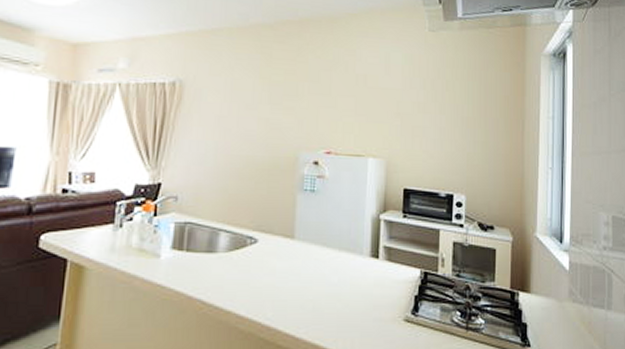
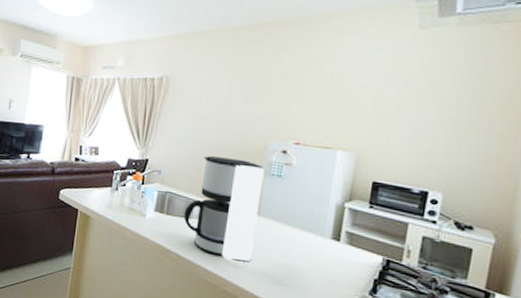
coffee maker: none [208,174,297,298] -> present [183,156,265,262]

